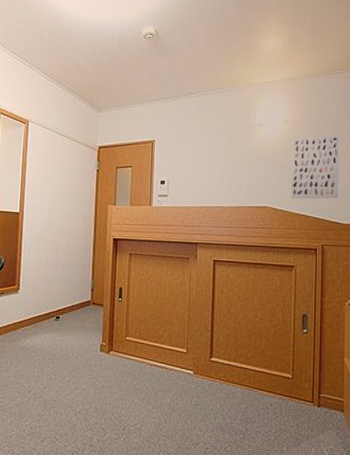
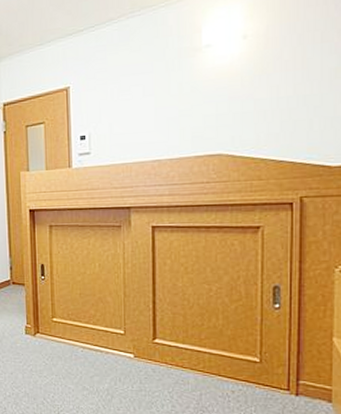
wall art: present [292,134,340,199] -> none [255,43,328,140]

